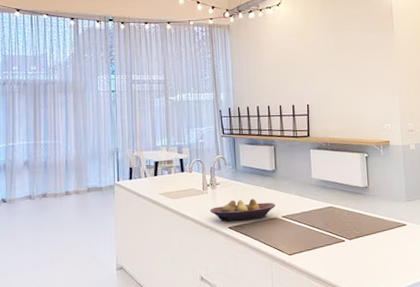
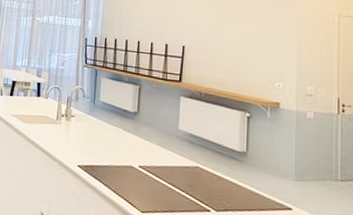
fruit bowl: present [210,198,276,222] -> none [60,136,133,163]

